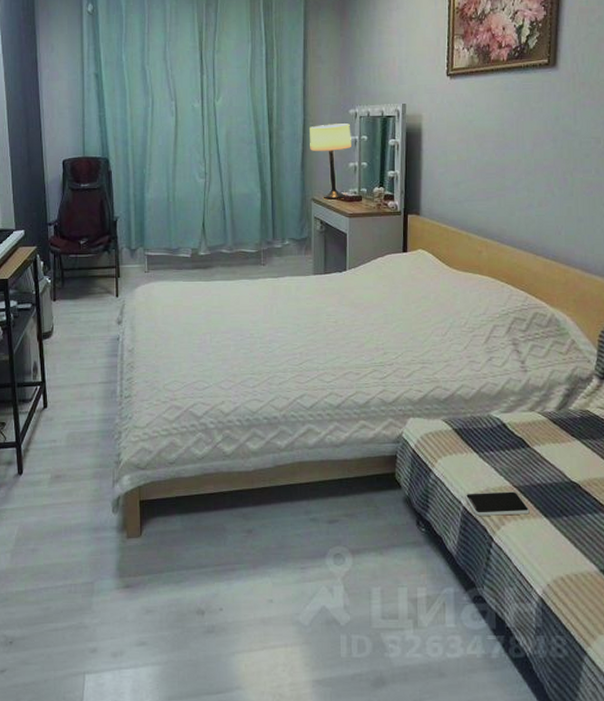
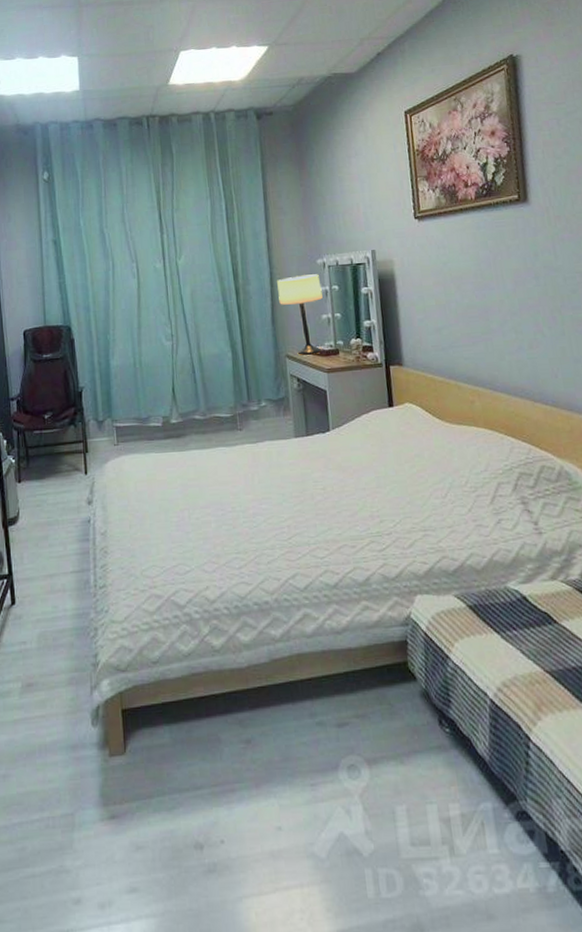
smartphone: present [465,491,530,516] -> none [490,678,568,710]

